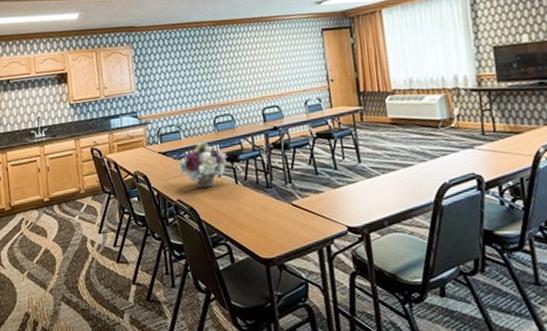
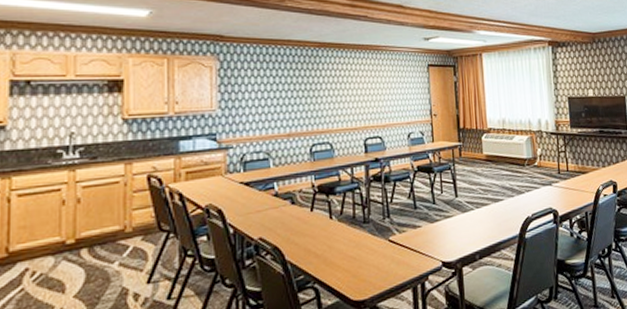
flower arrangement: present [178,142,228,189] -> none [263,172,323,225]

